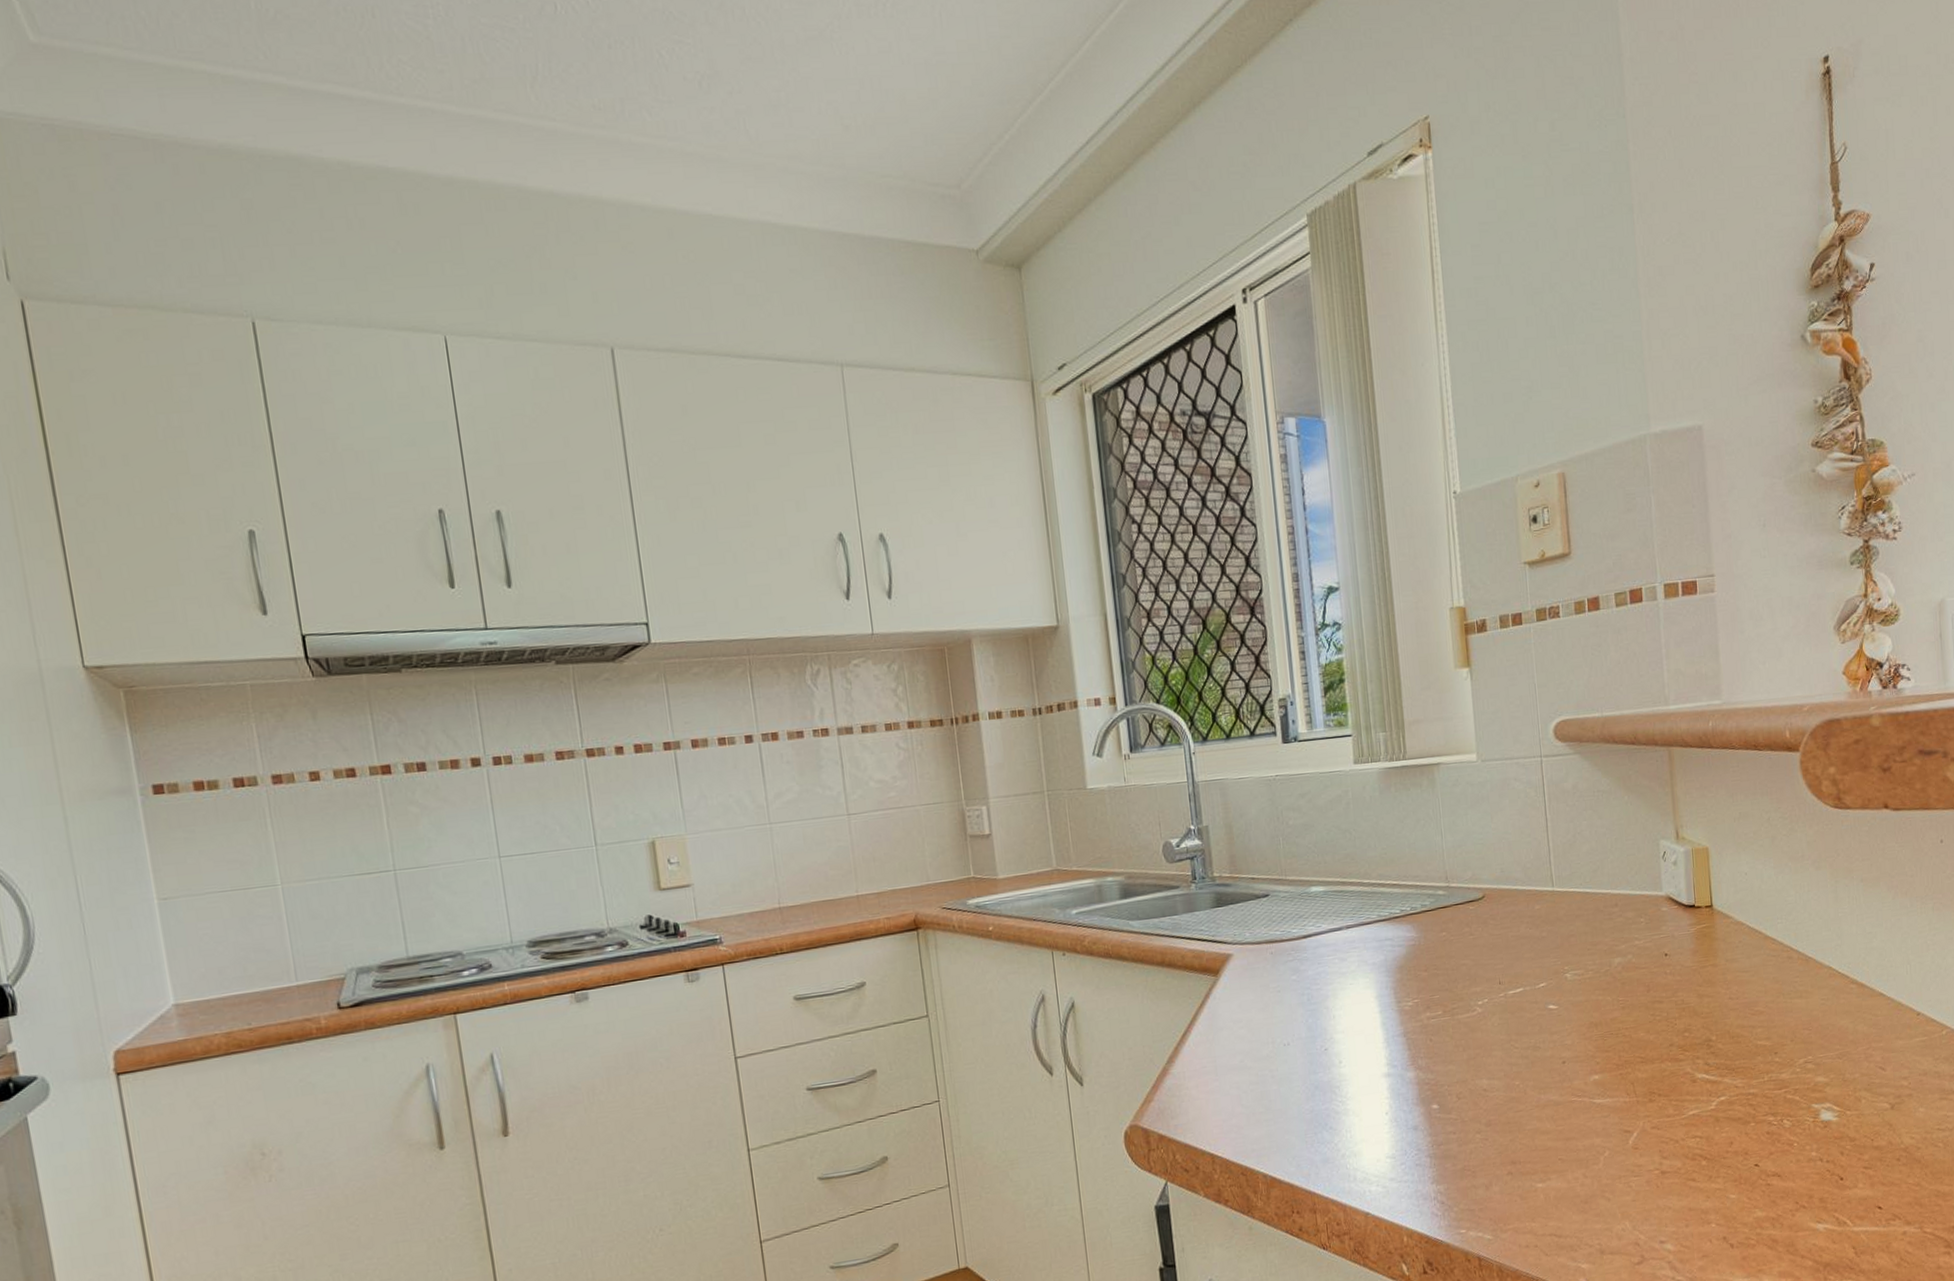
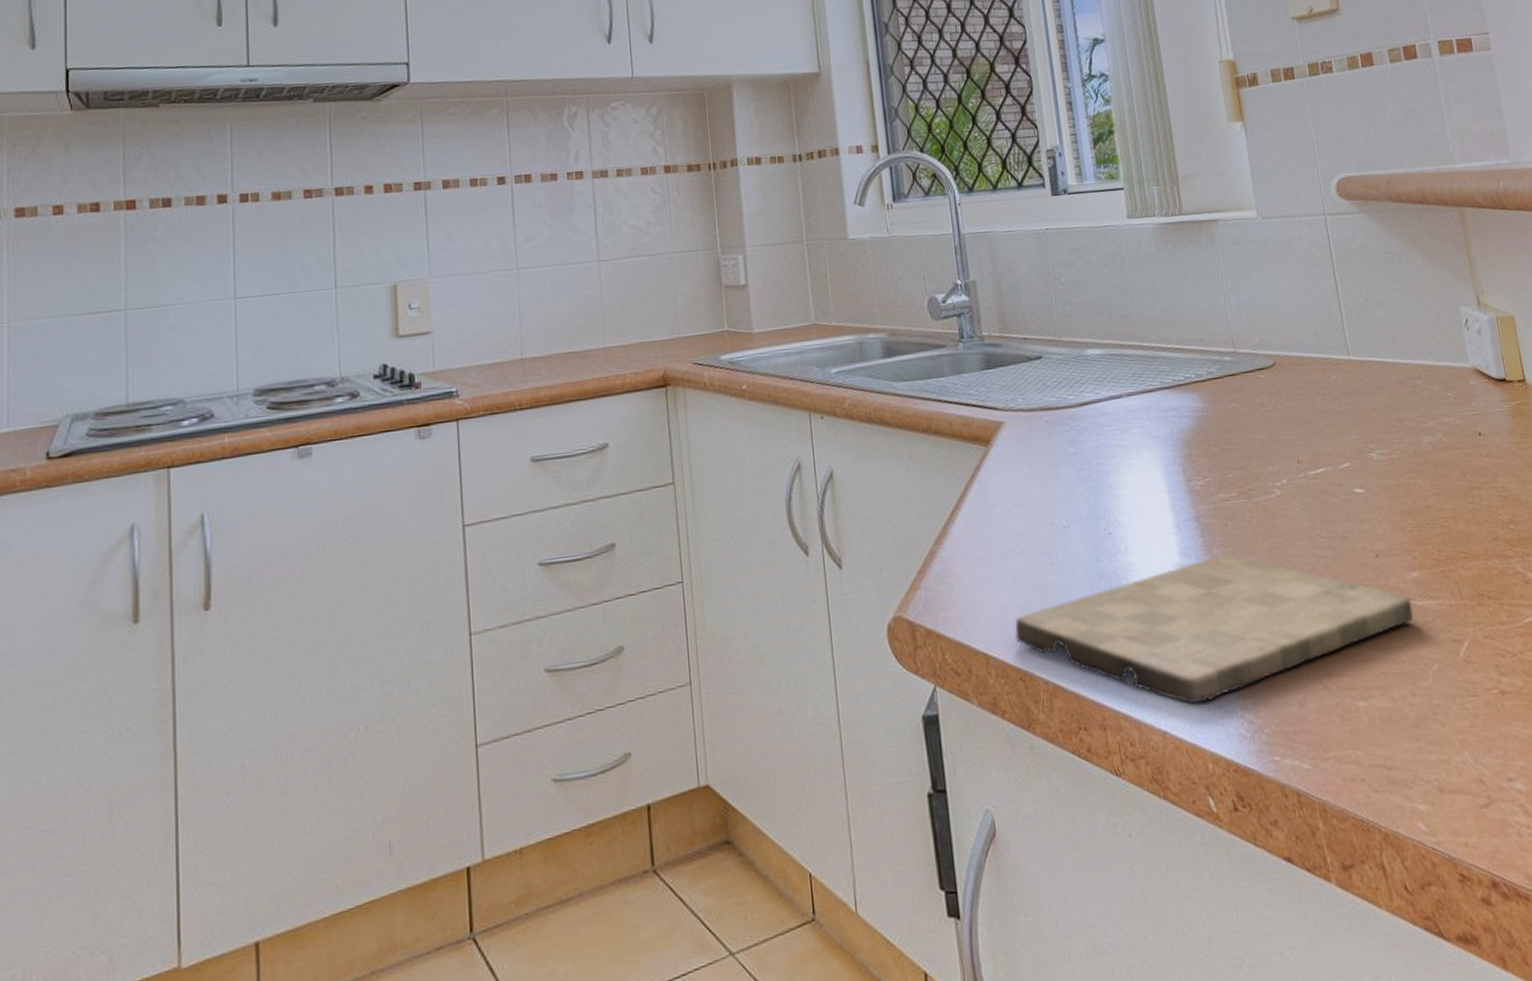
cutting board: none [1238,1064,1592,1191] -> present [1015,554,1414,705]

